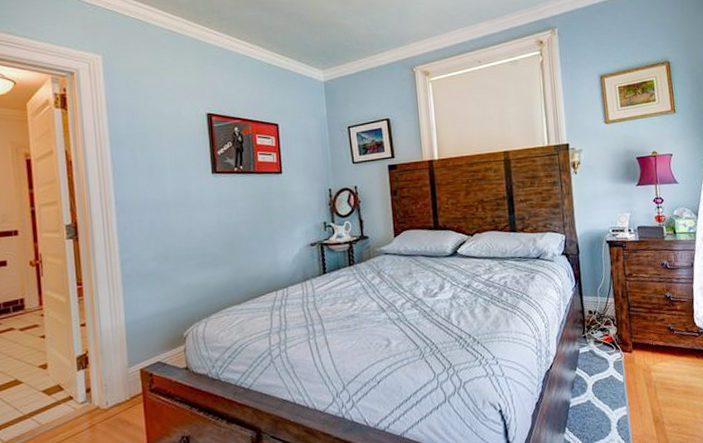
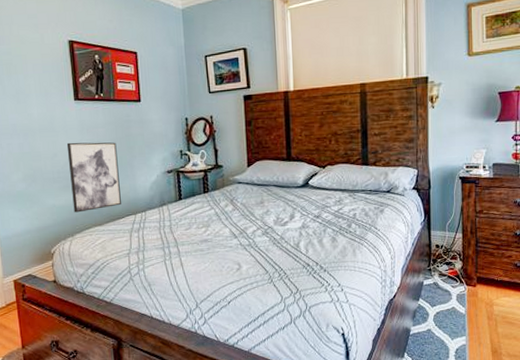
wall art: none [203,215,261,292] -> present [66,142,121,213]

